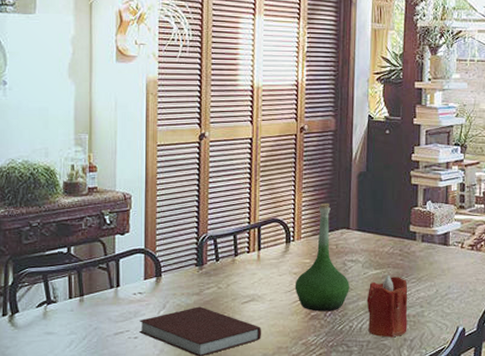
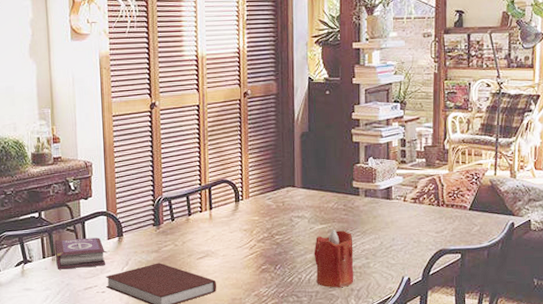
book: none [82,277,141,312] -> present [53,237,106,270]
vase: present [294,202,349,312] -> none [245,163,297,265]

